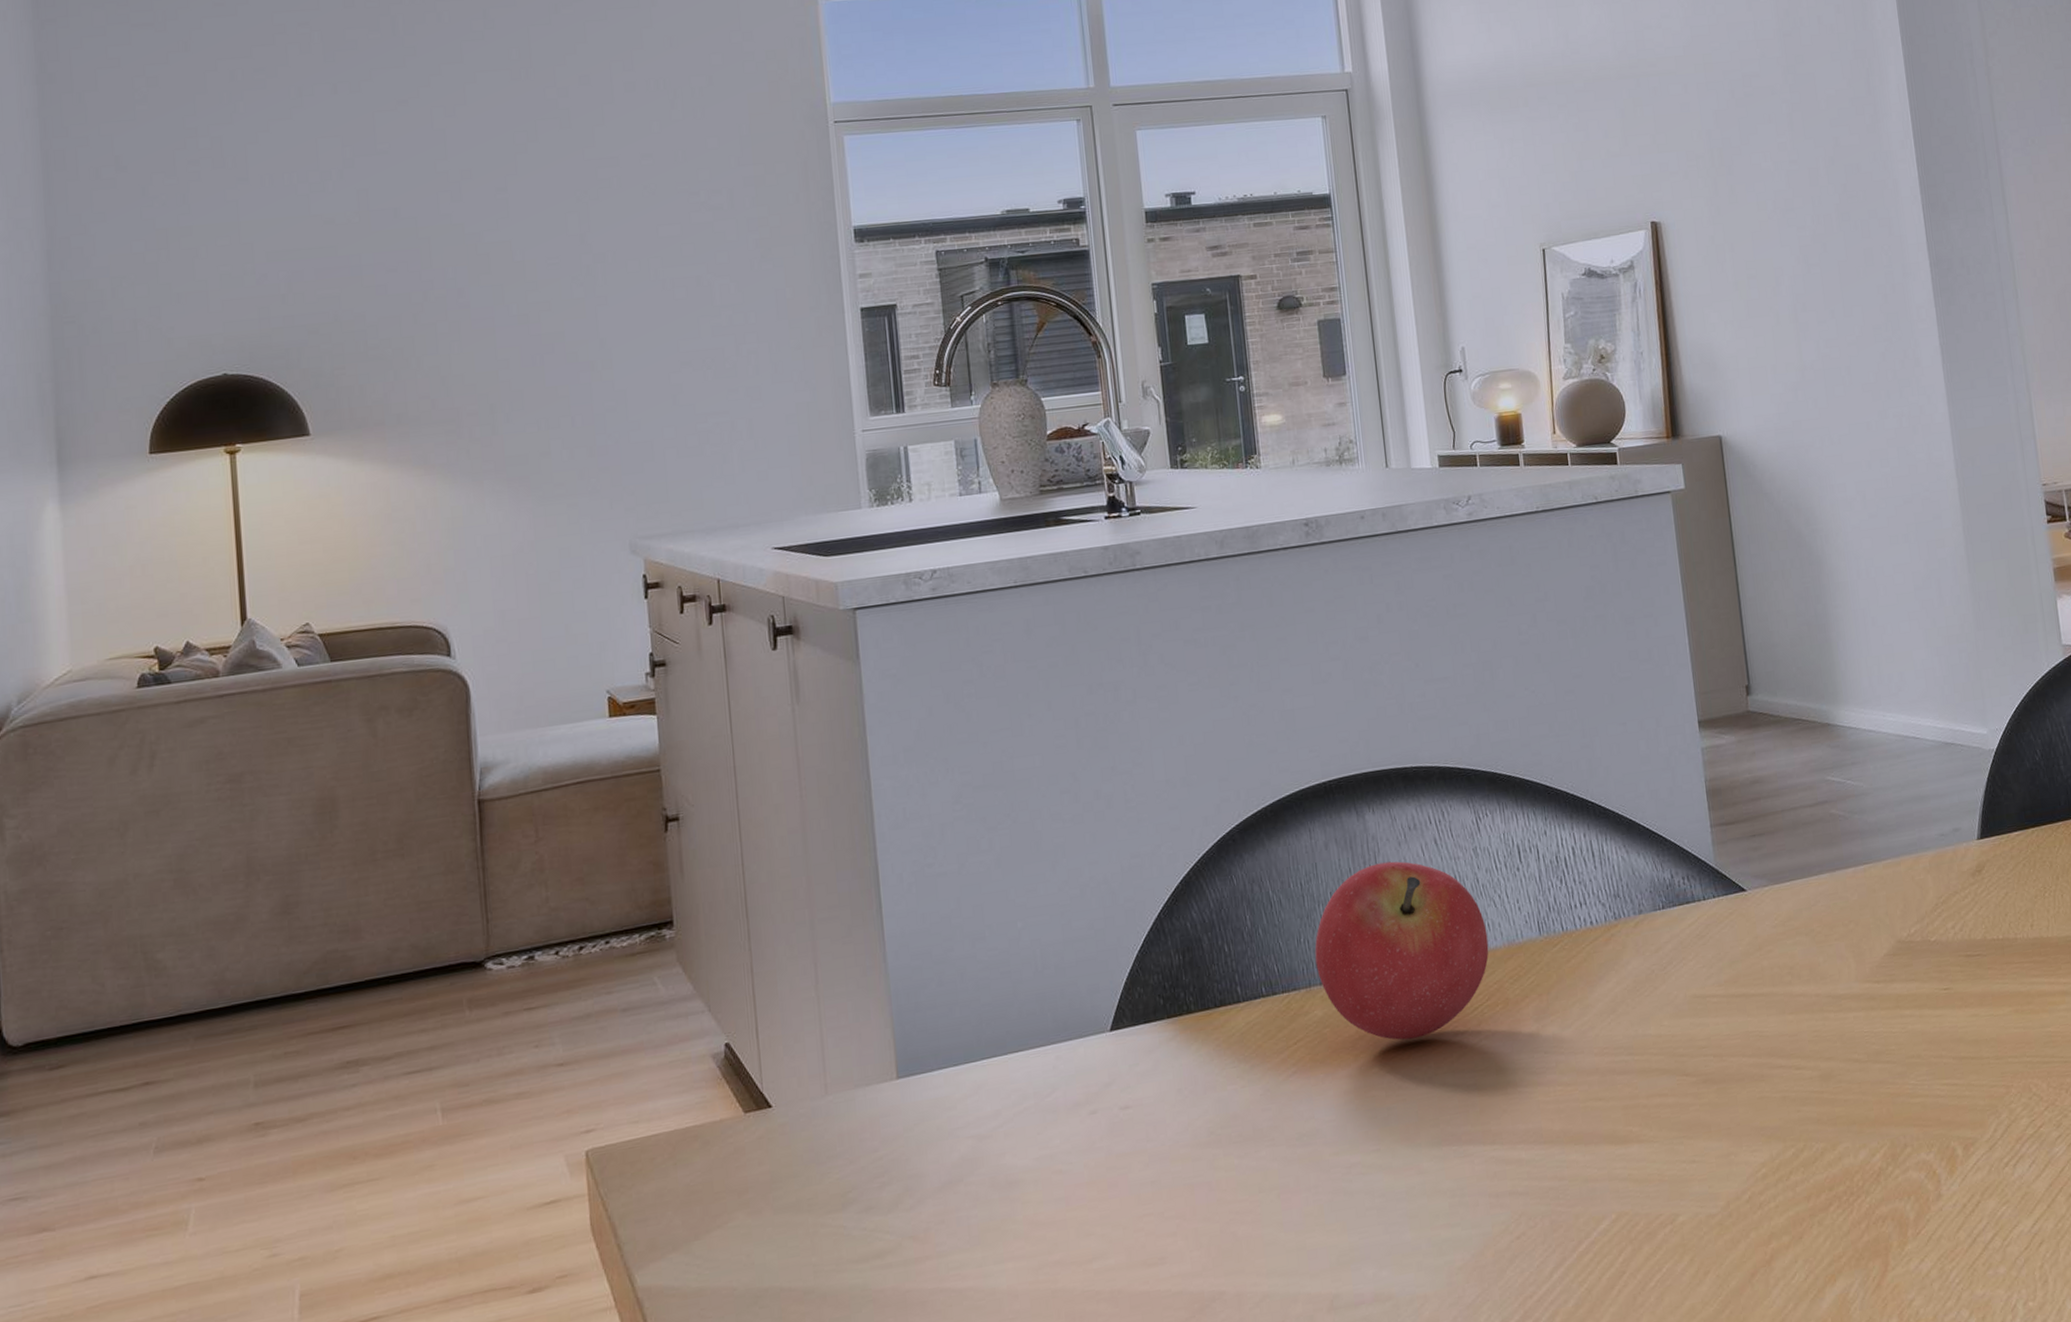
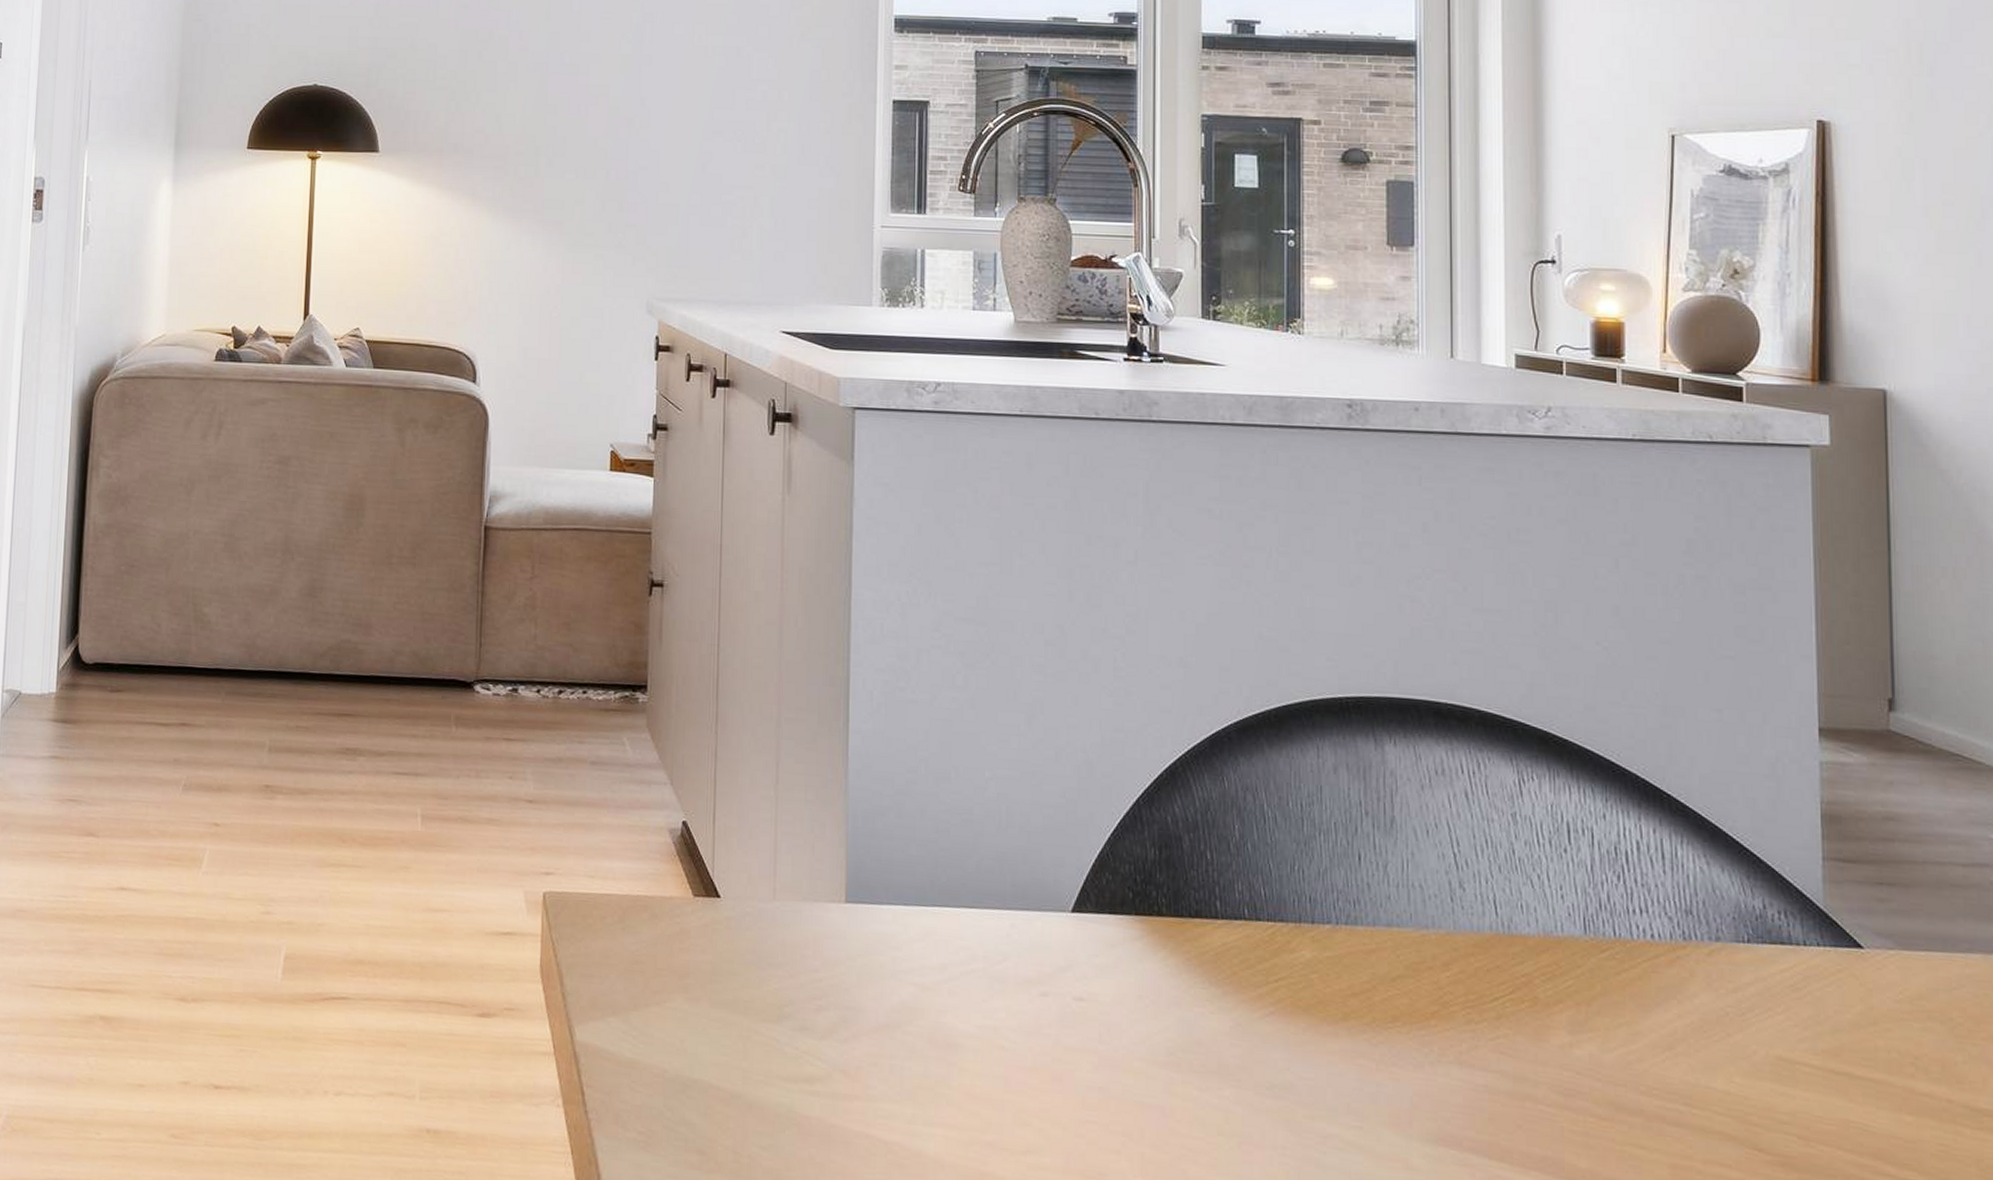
fruit: present [1315,861,1489,1040] -> none [1310,803,1519,1014]

